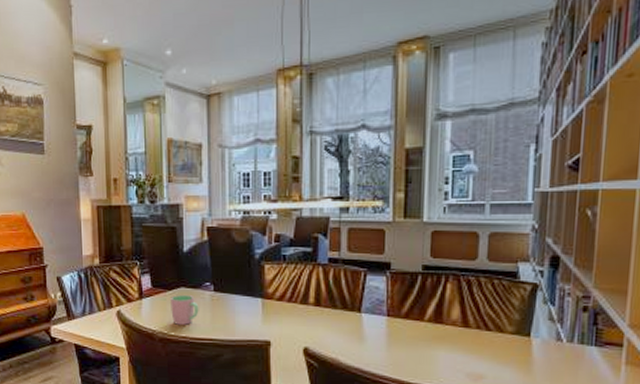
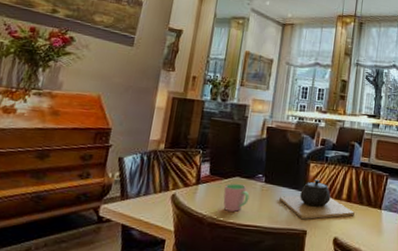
teapot: none [234,282,327,329] -> present [279,179,355,219]

